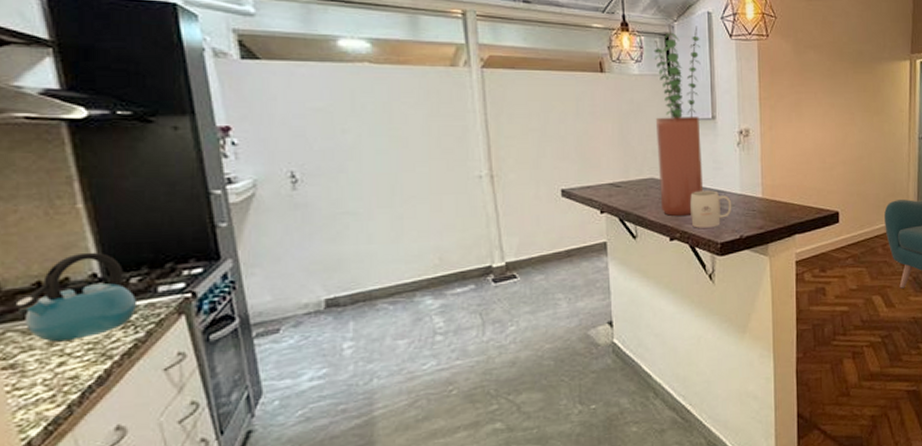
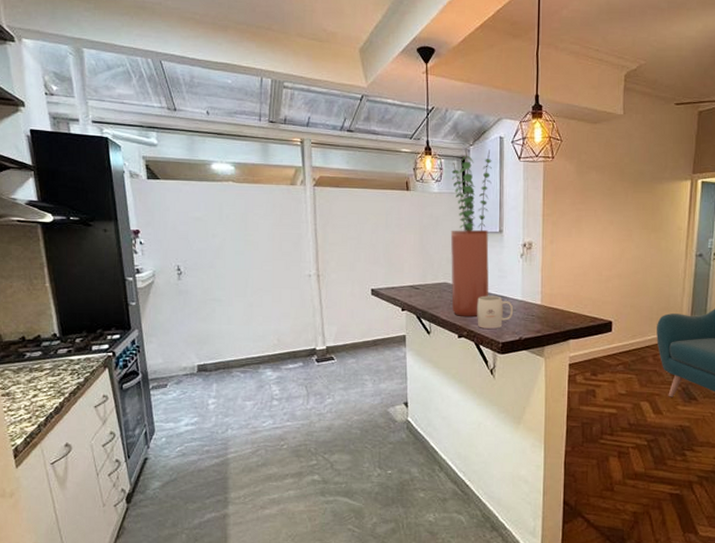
kettle: present [15,252,138,343] -> none [10,318,80,380]

